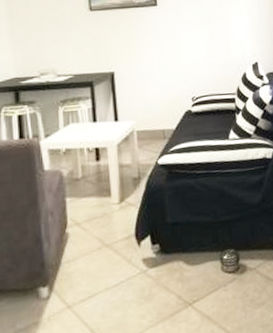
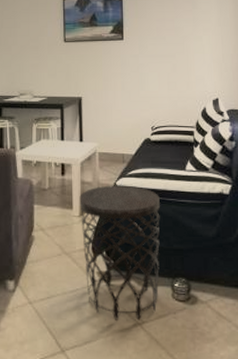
side table: none [118,162,208,307] -> present [79,185,160,322]

